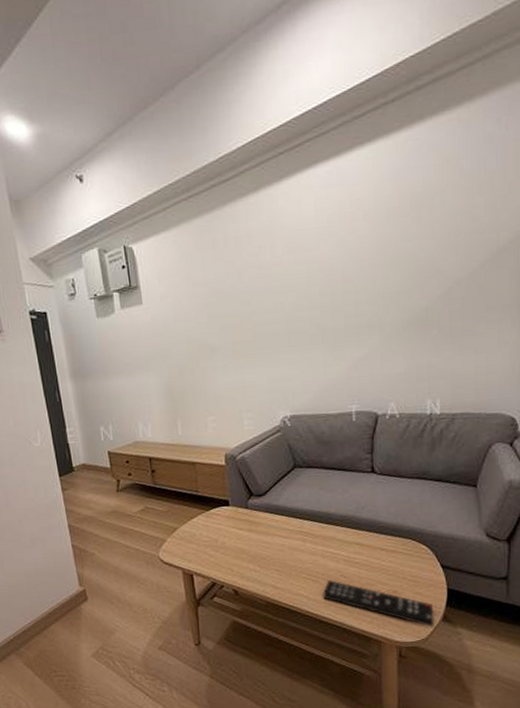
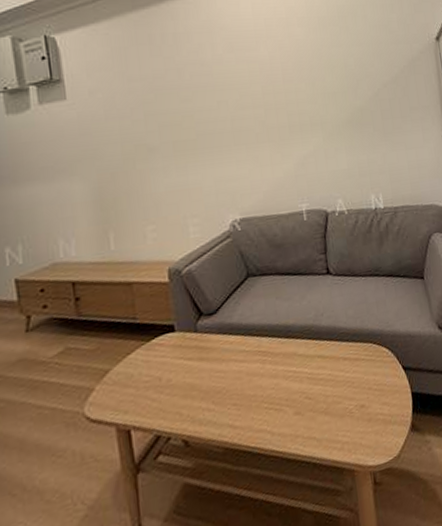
remote control: present [322,580,435,627] -> none [287,404,405,441]

